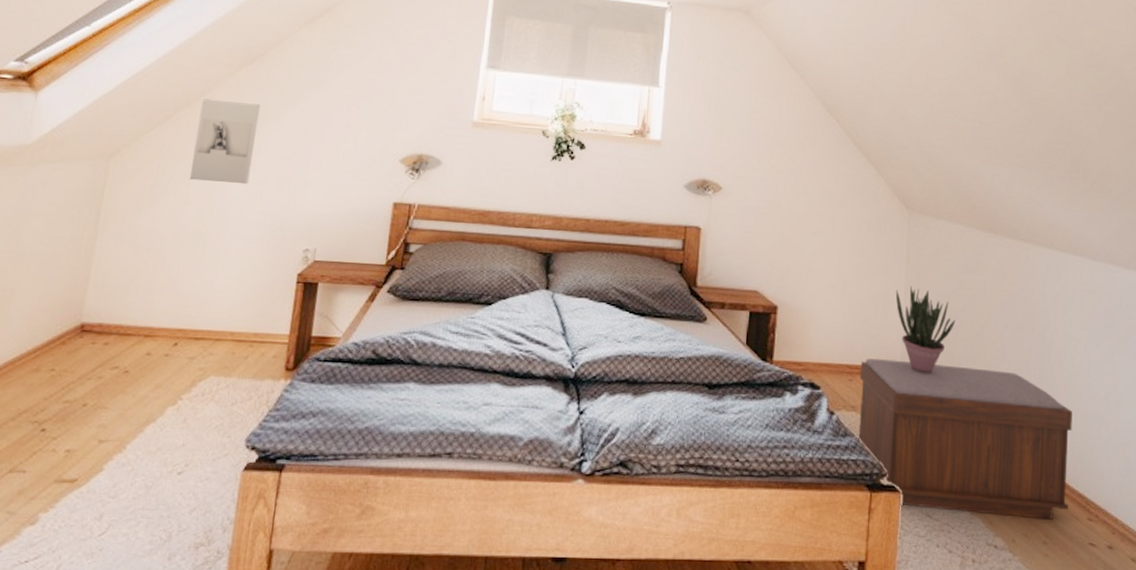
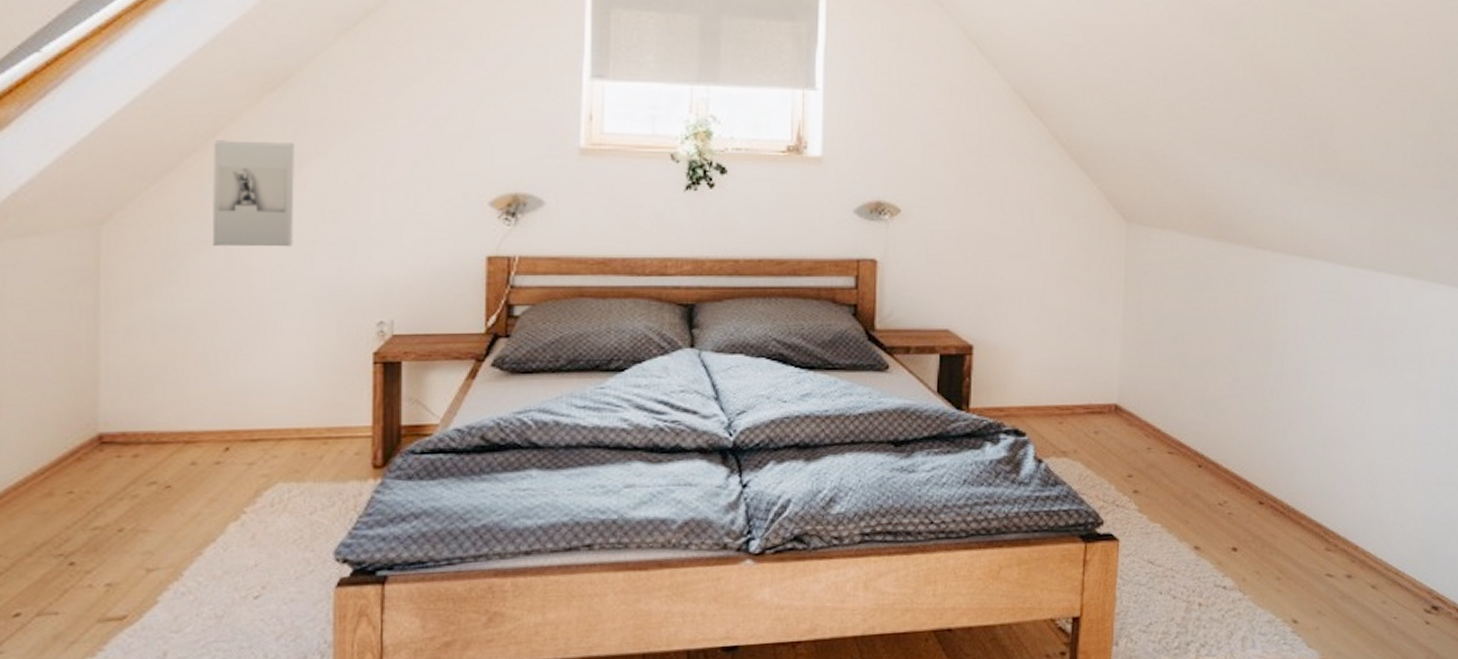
bench: present [858,358,1072,520] -> none [1070,396,1312,555]
potted plant: present [895,286,956,374] -> none [1112,310,1182,409]

